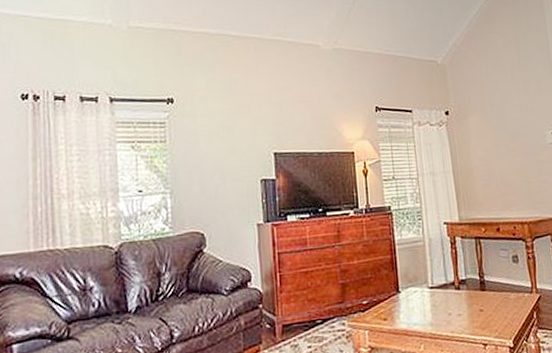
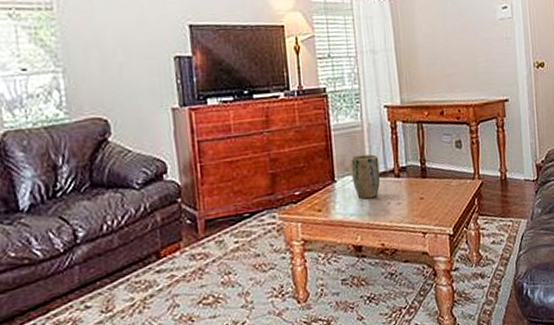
plant pot: none [413,267,442,310] -> present [350,154,381,200]

